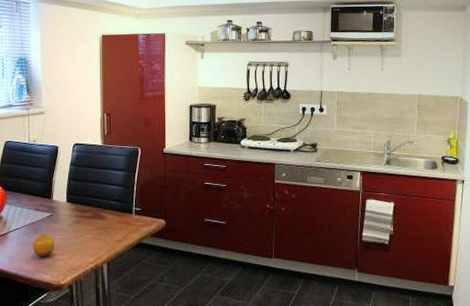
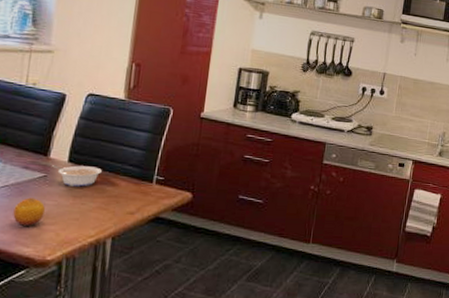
legume: none [55,204,92,222] -> present [52,165,102,187]

